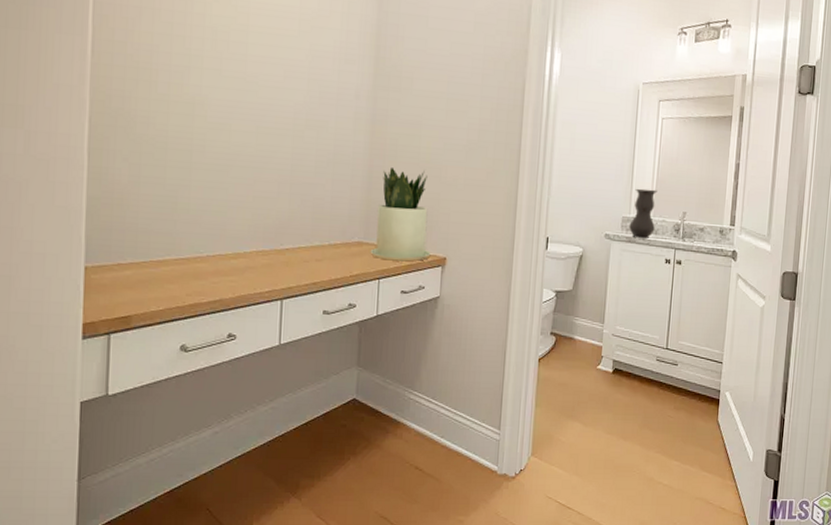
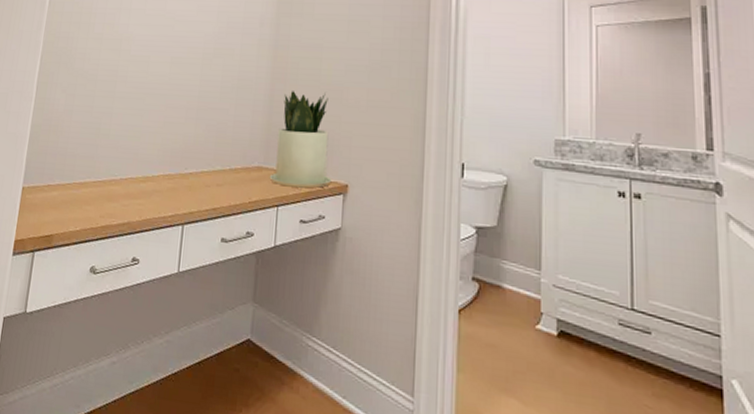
vase: present [629,188,658,240] -> none [565,106,599,167]

